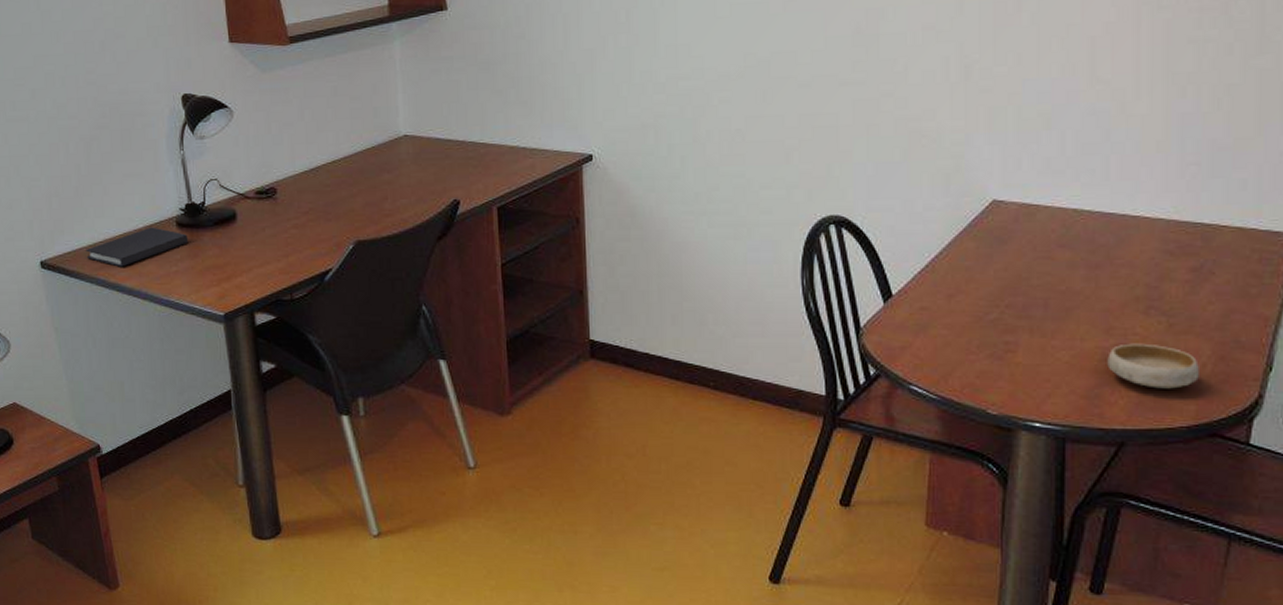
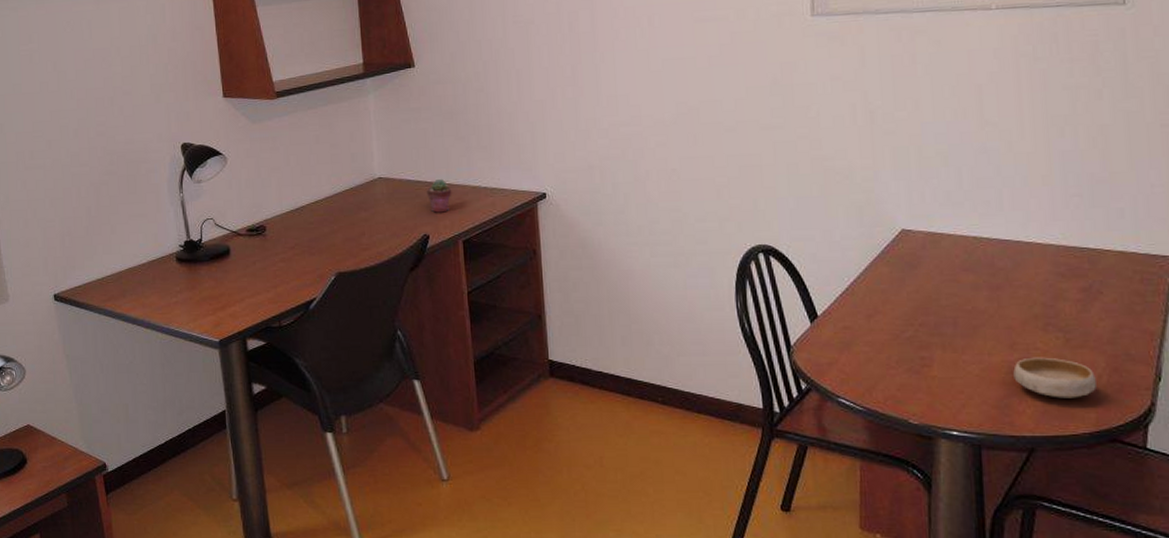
diary: present [86,227,189,267] -> none [95,262,187,299]
potted succulent: none [458,137,487,176] -> present [427,178,452,213]

